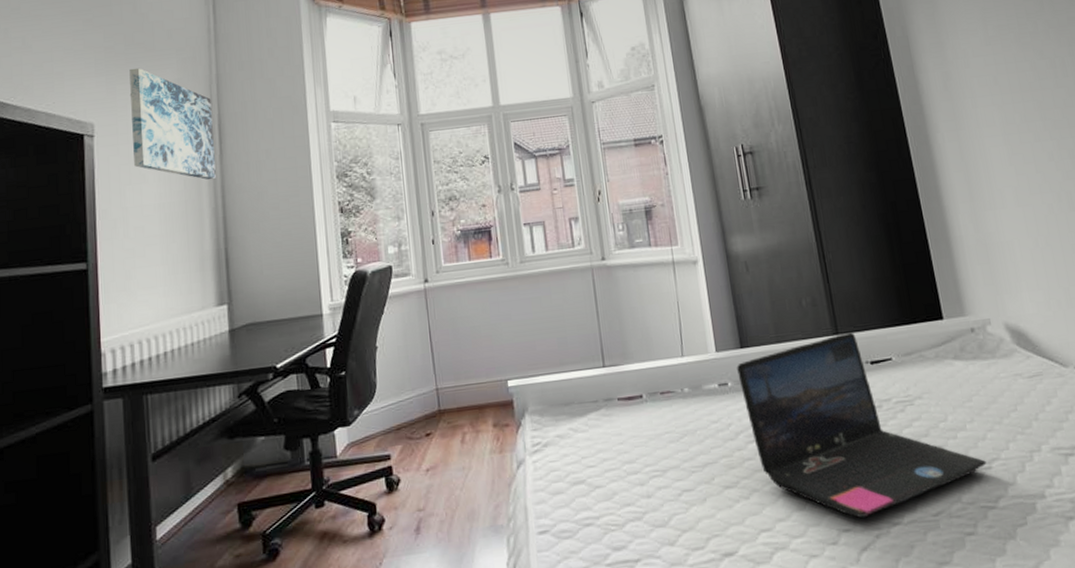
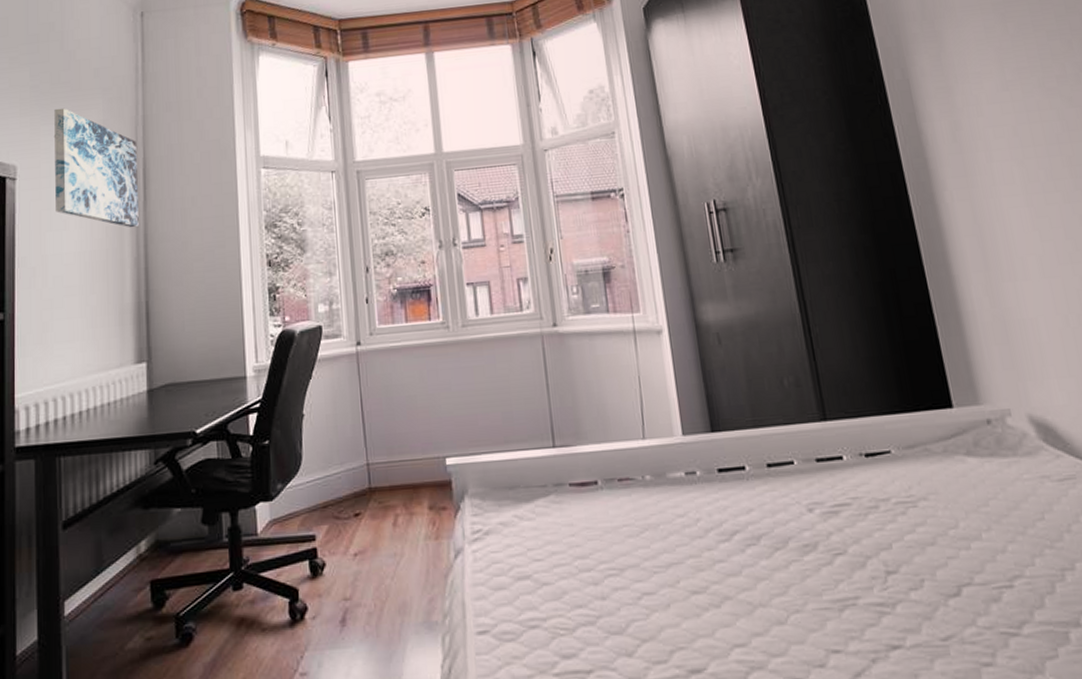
laptop: present [737,332,987,519] -> none [706,419,1007,638]

